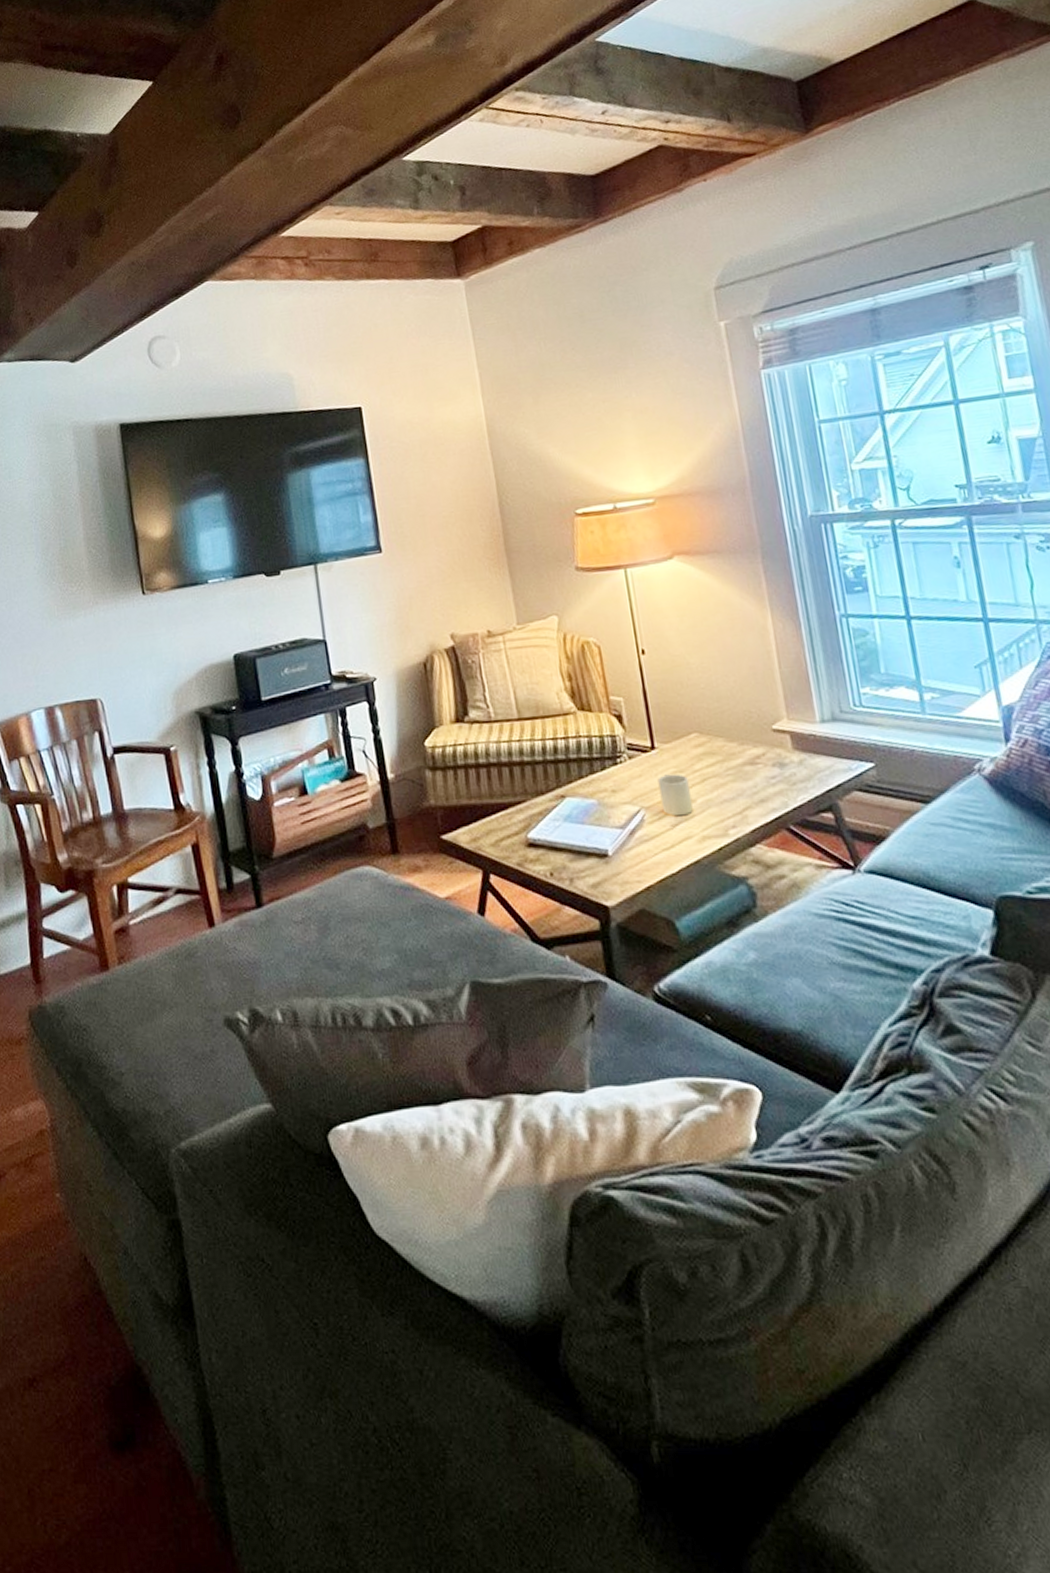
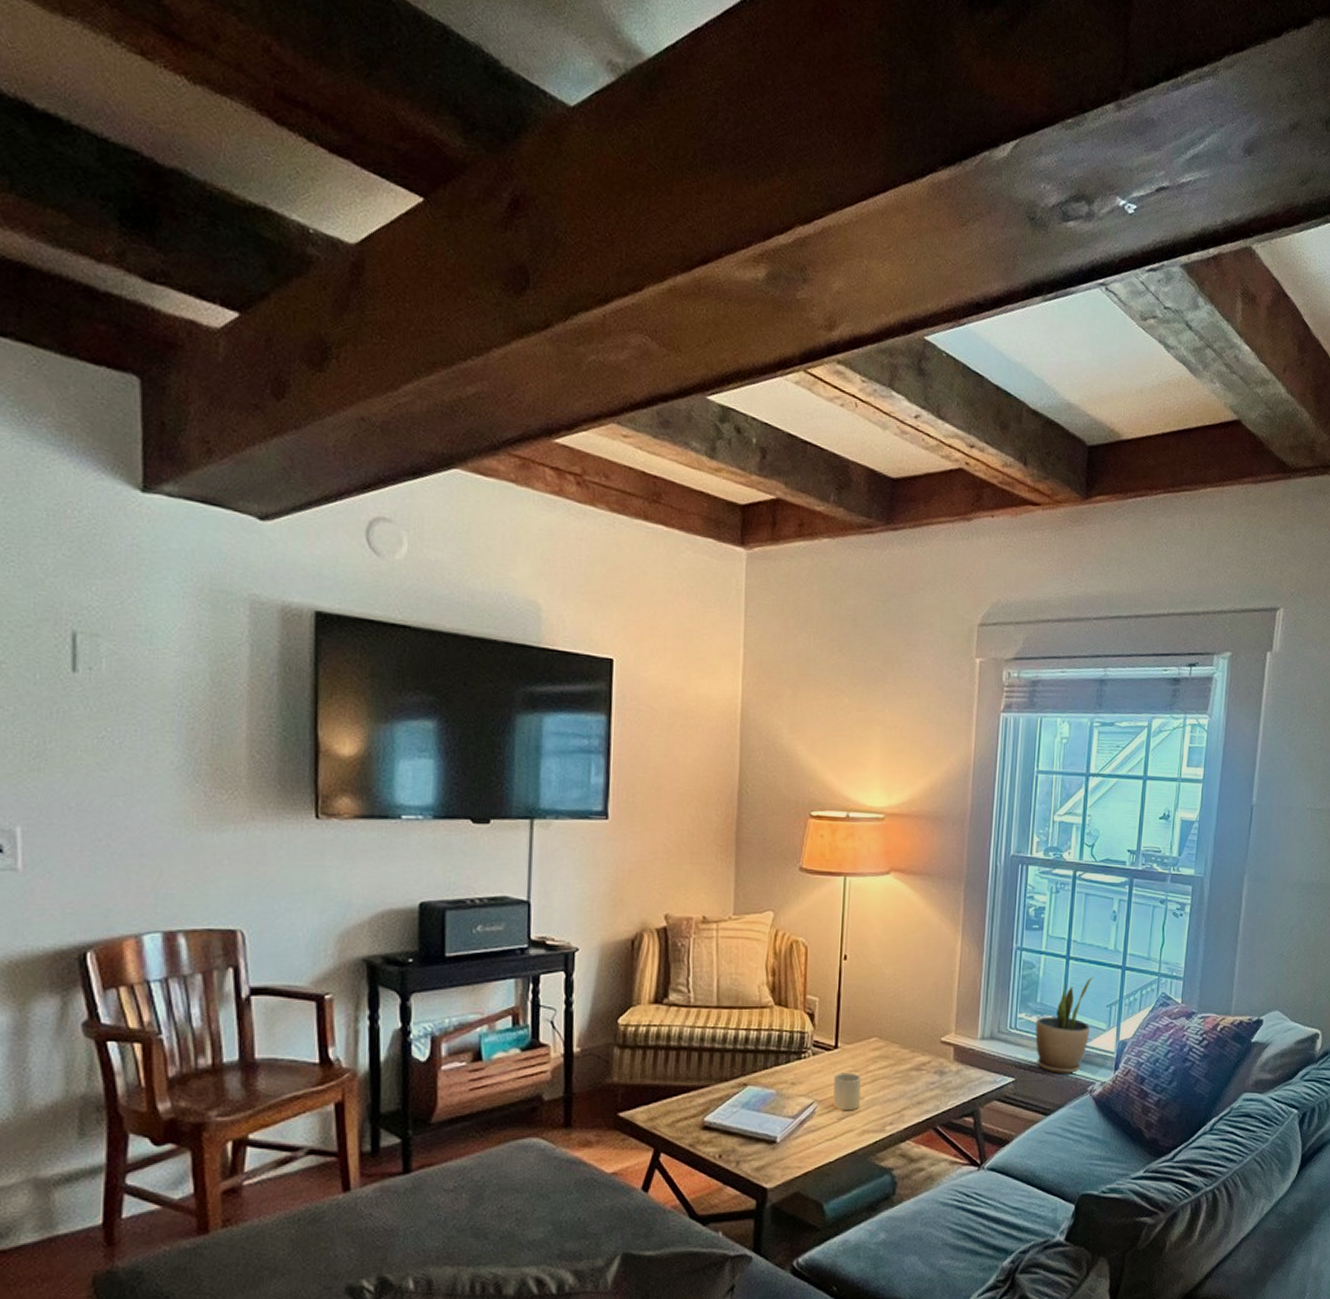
potted plant: none [885,635,961,753] -> present [1035,976,1093,1073]

